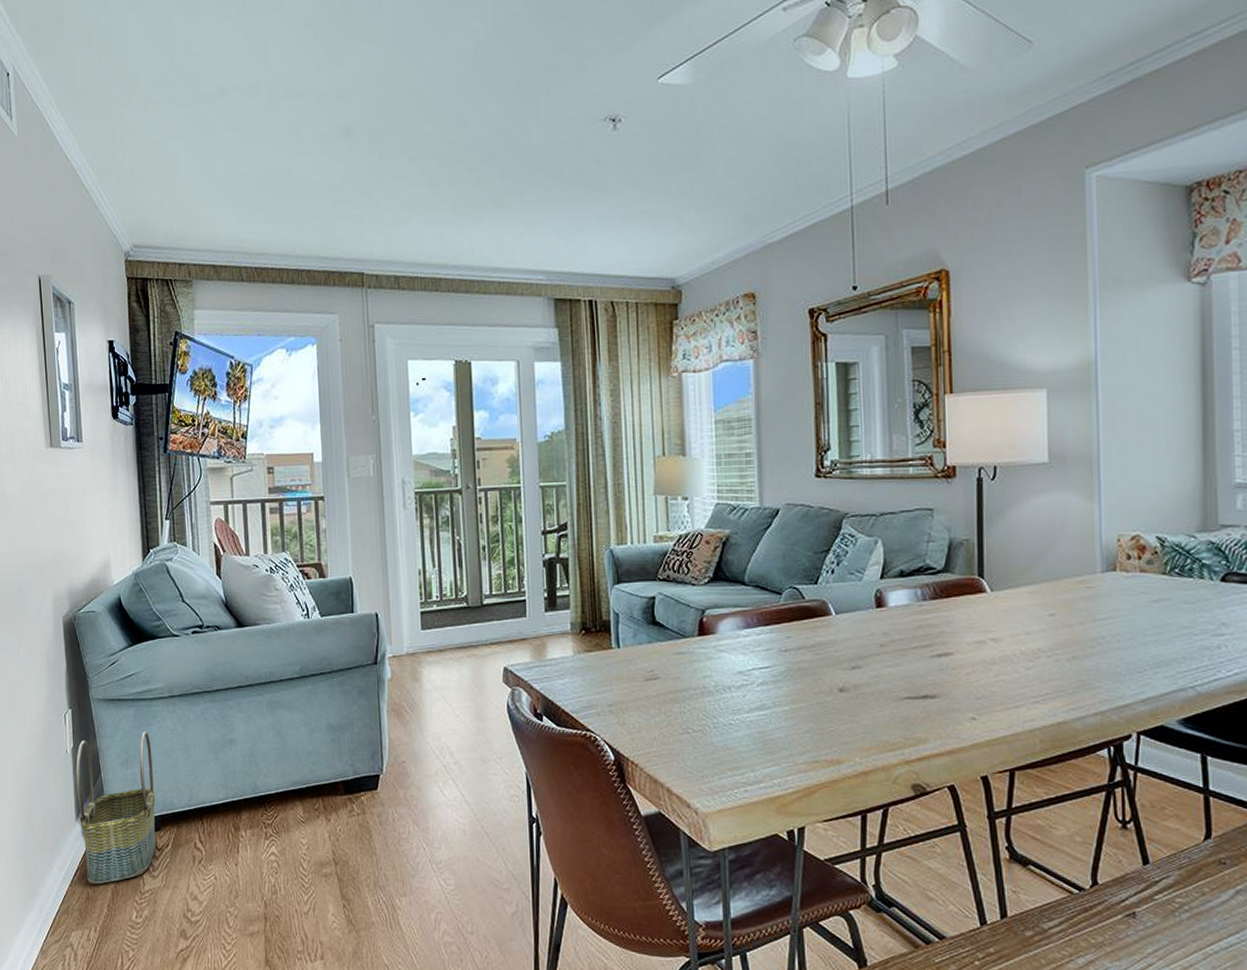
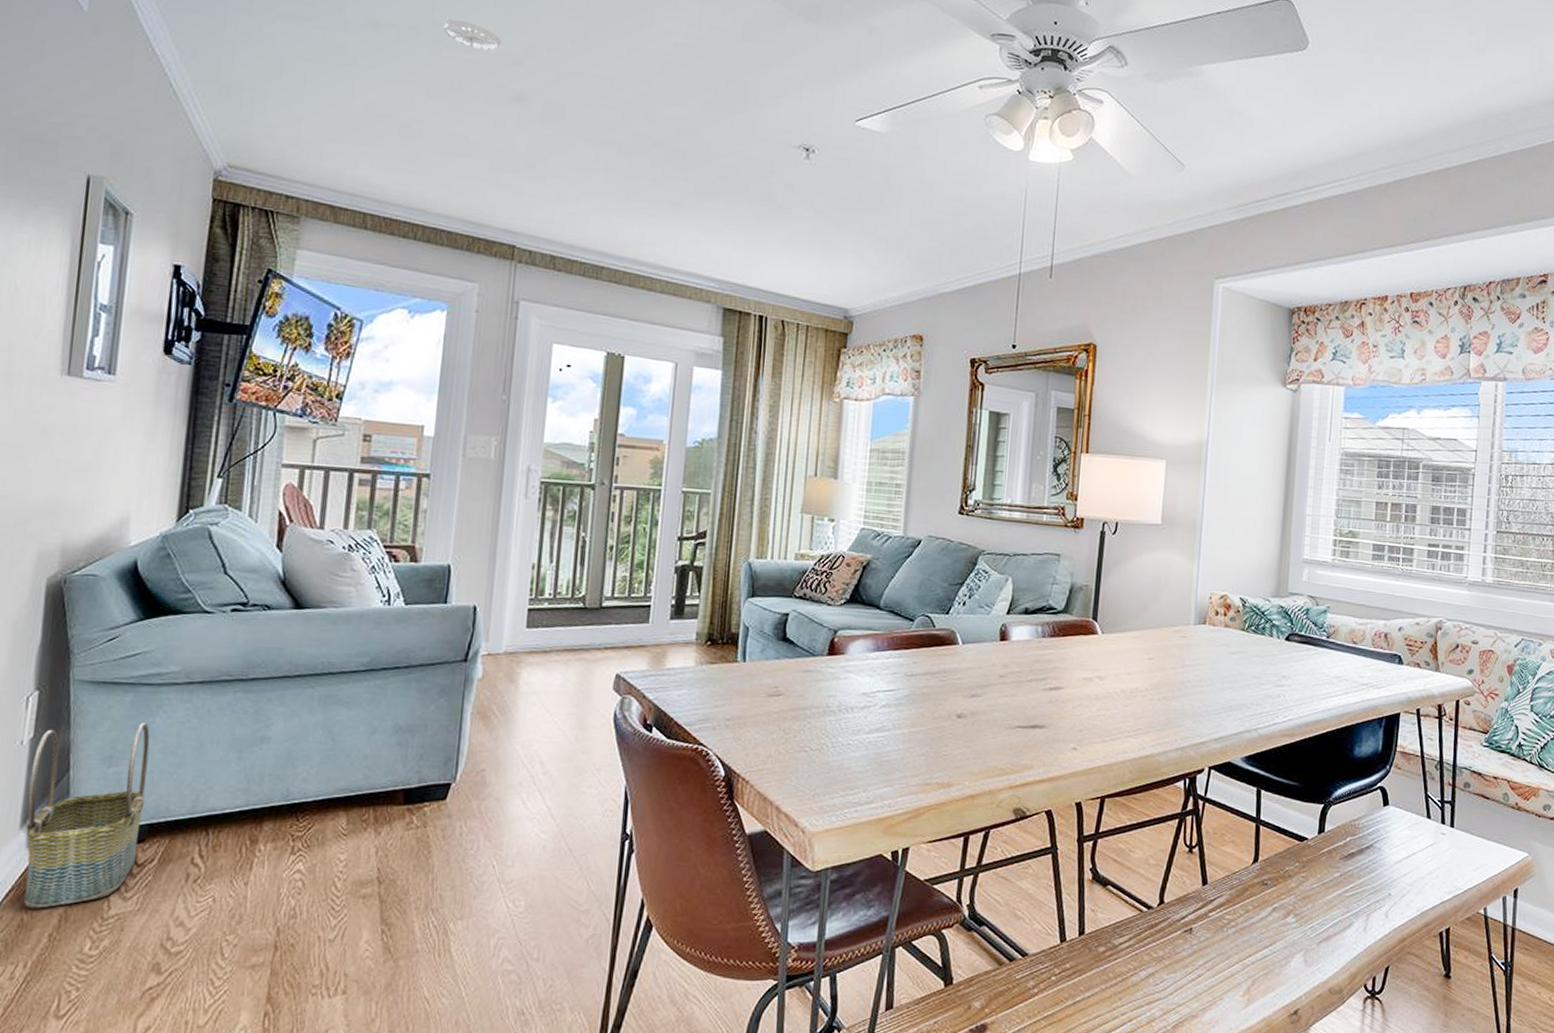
smoke detector: none [276,68,325,93] -> present [443,18,501,51]

